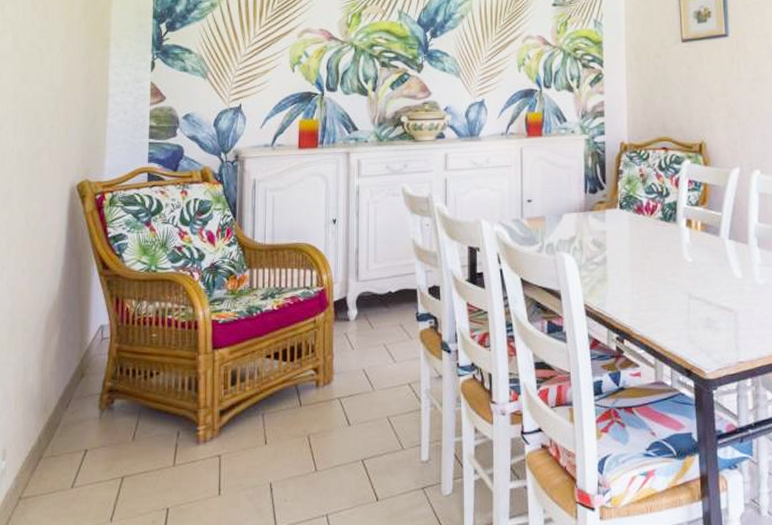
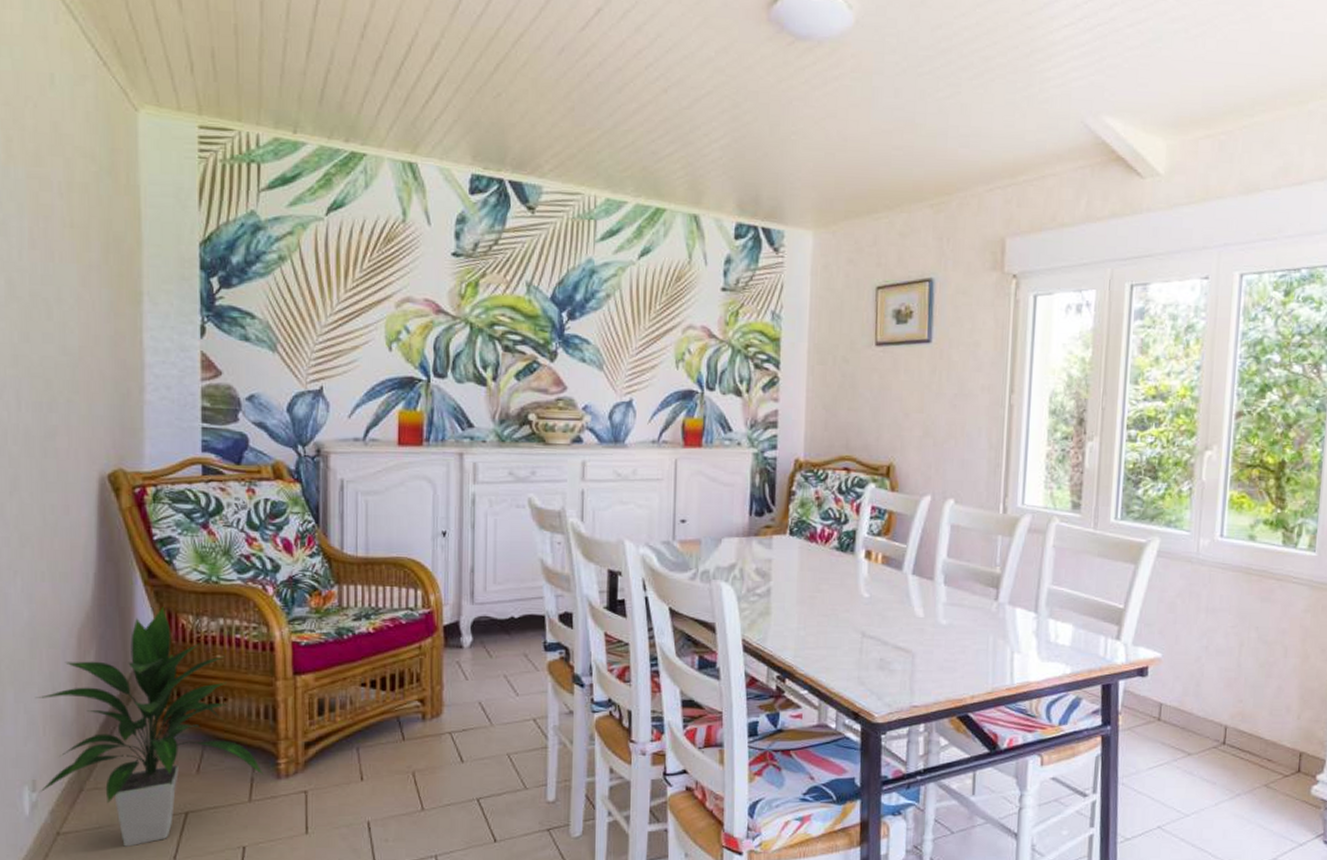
indoor plant: none [7,293,186,510] -> present [35,606,263,847]

